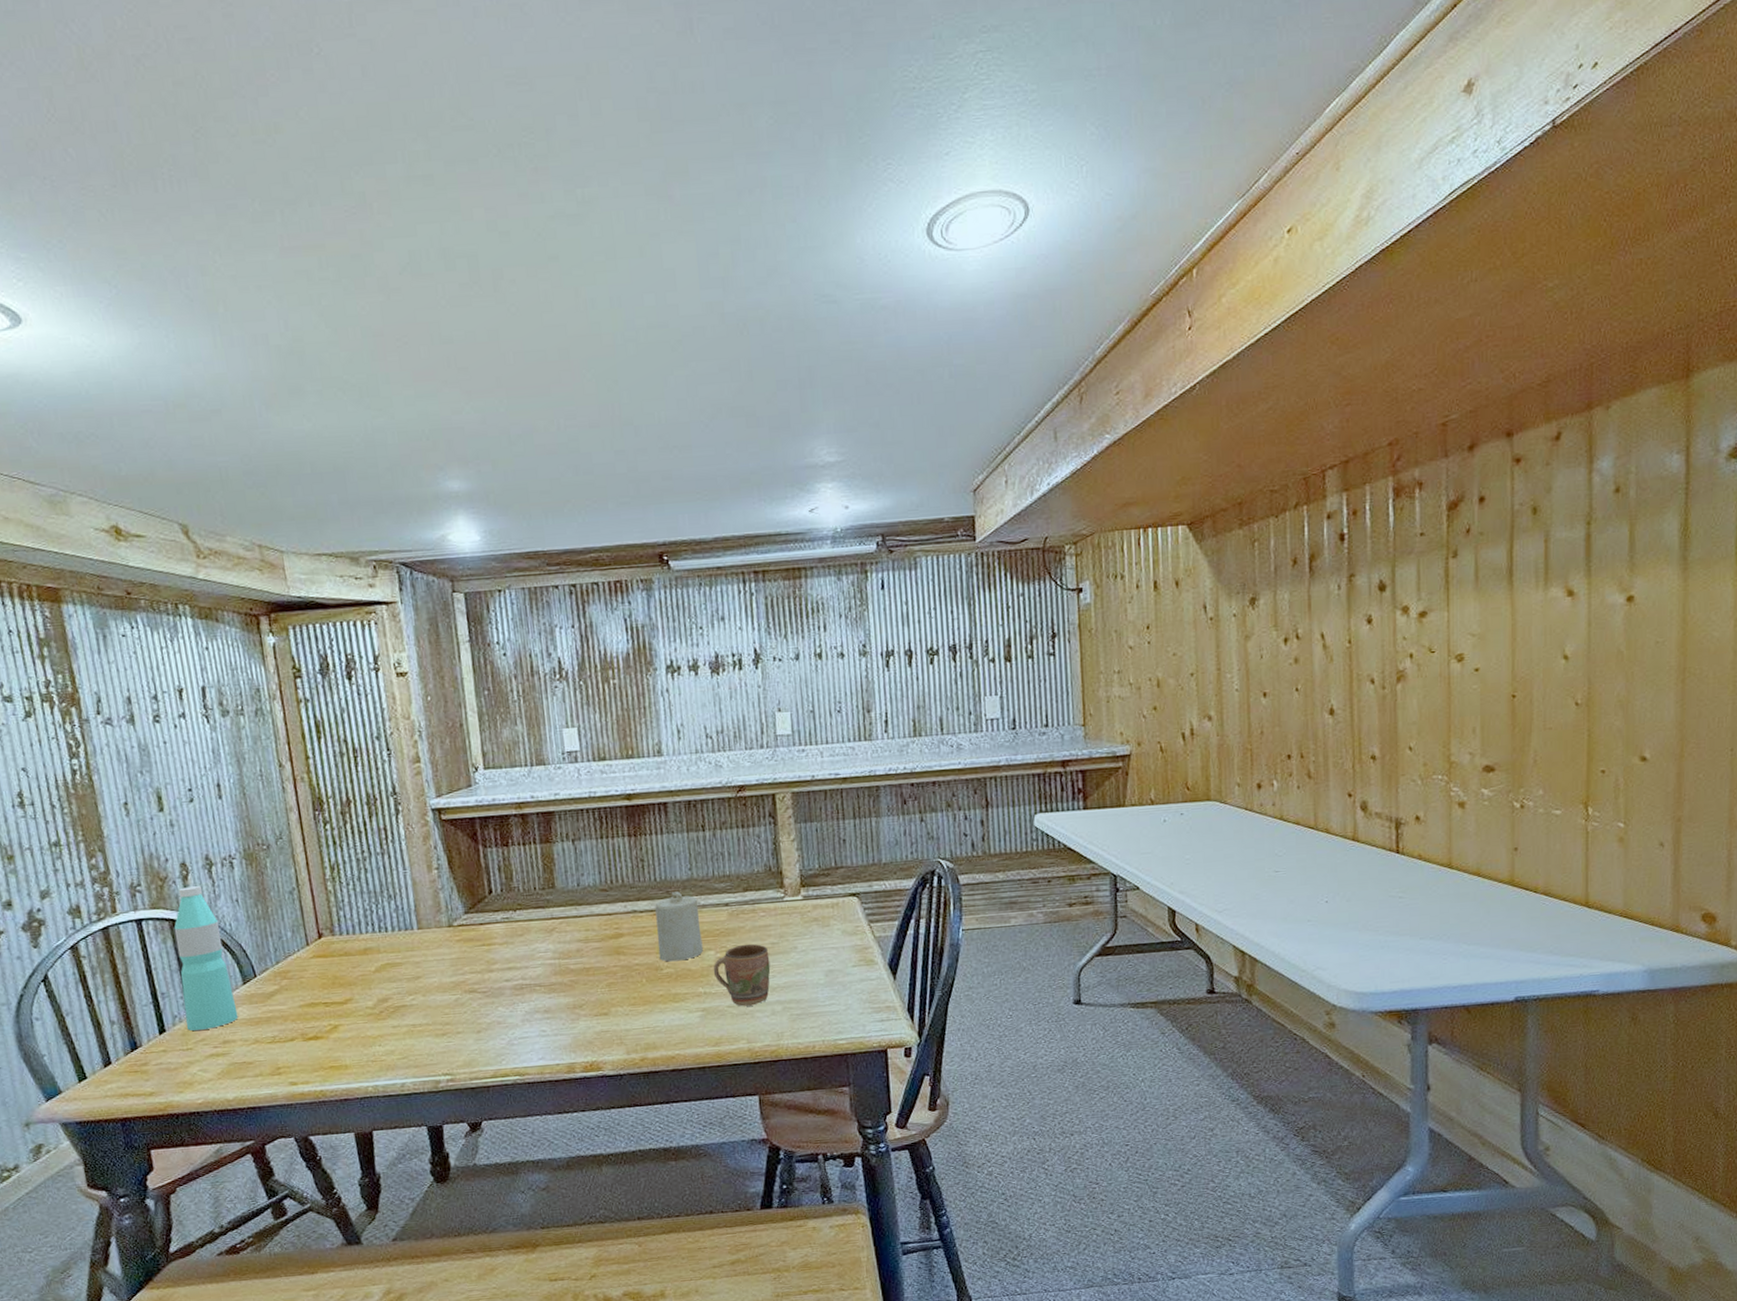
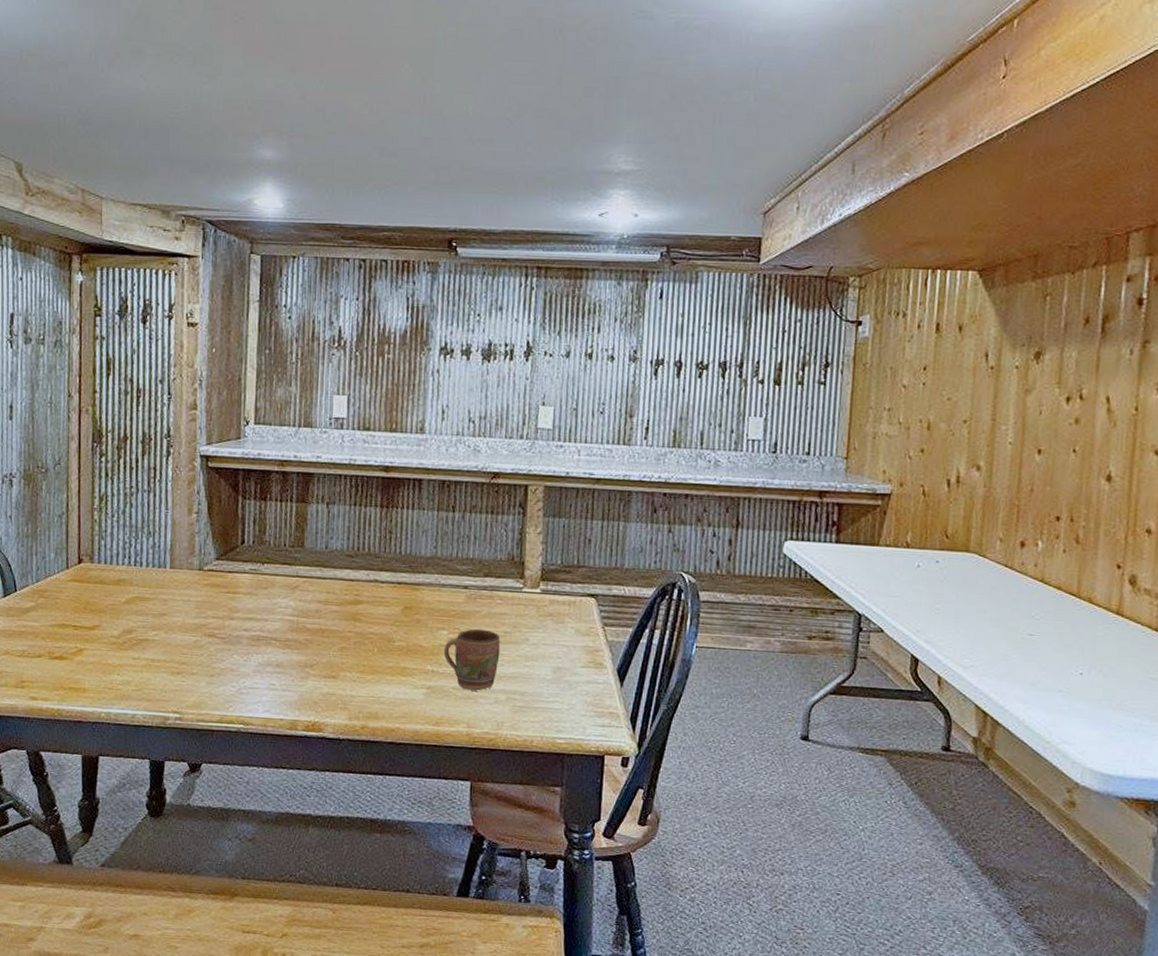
candle: present [655,891,703,962] -> none [393,567,439,636]

